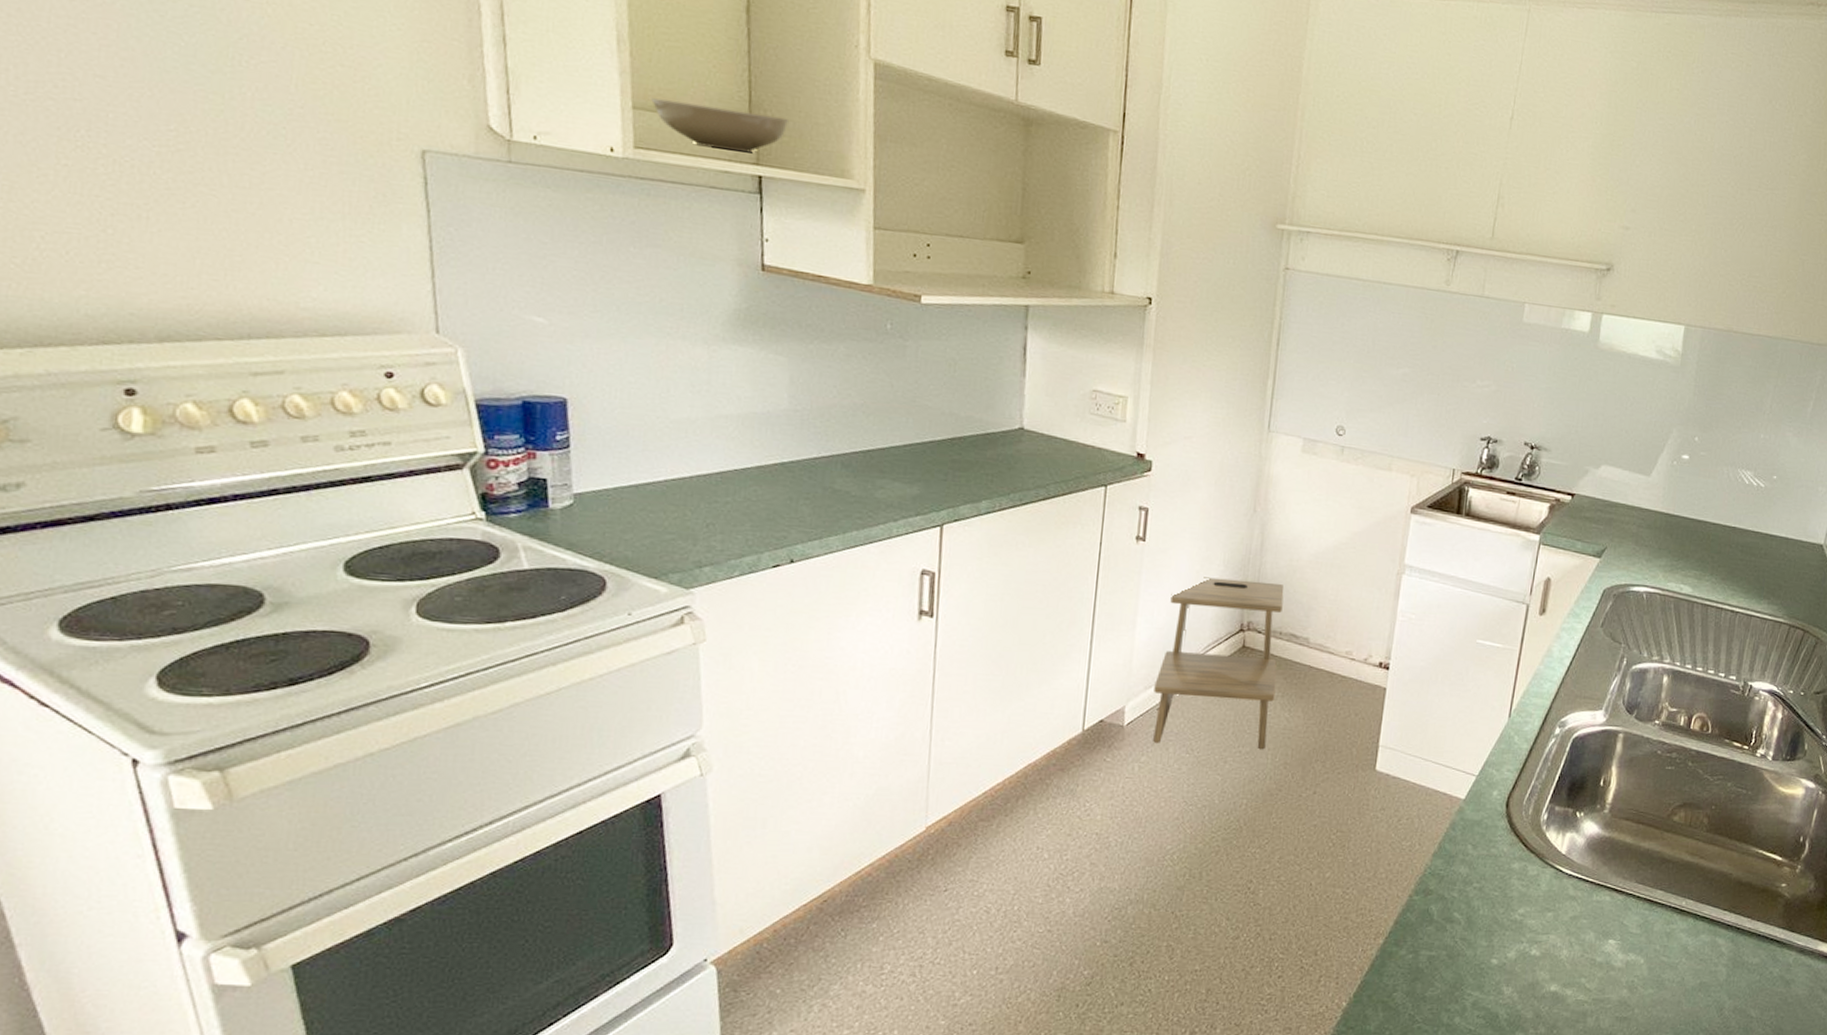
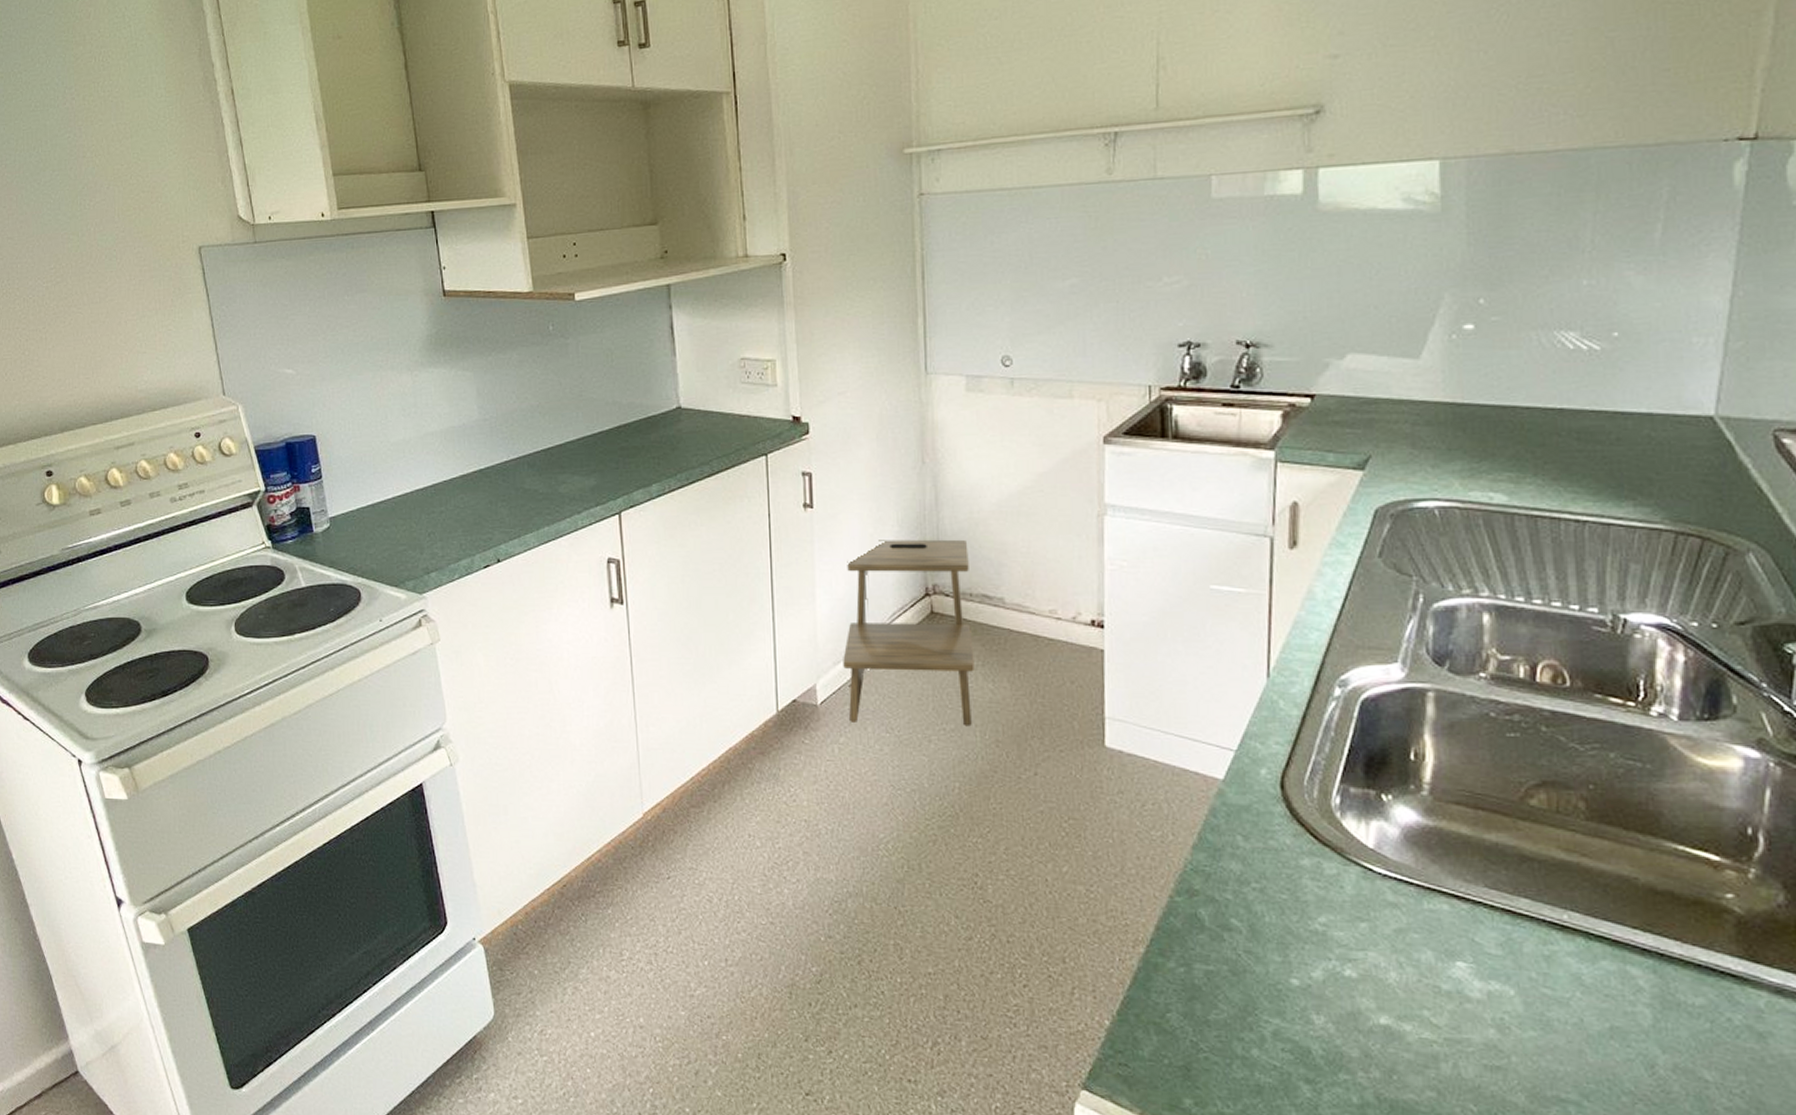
bowl: present [651,98,788,152] -> none [345,154,448,196]

